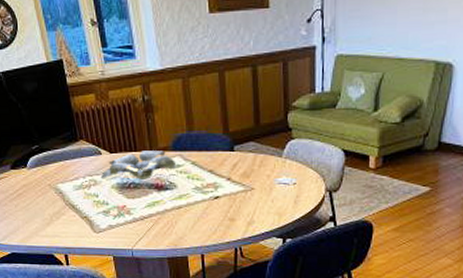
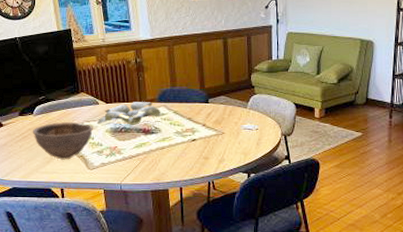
bowl: none [27,177,97,222] -> present [32,122,93,160]

